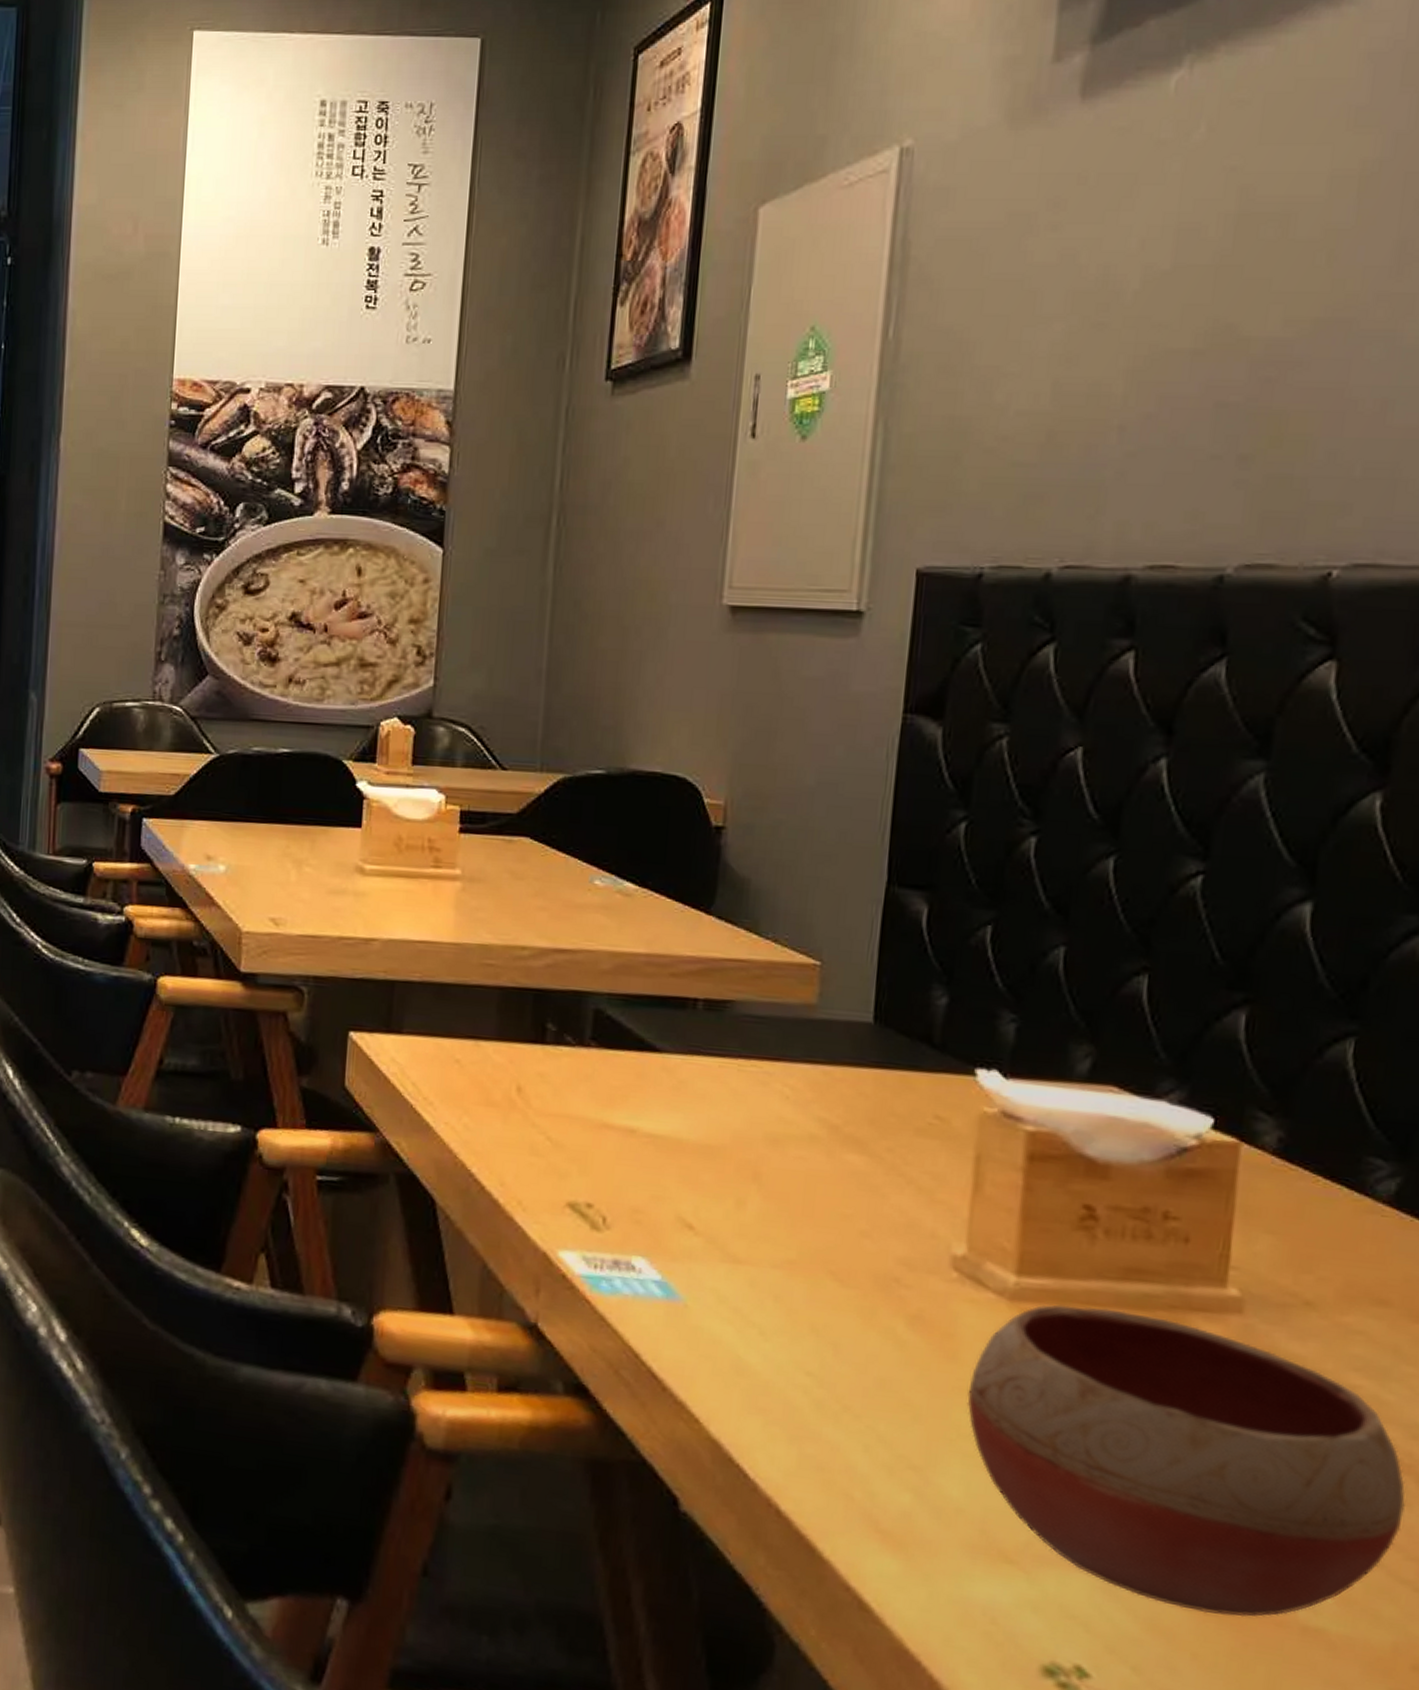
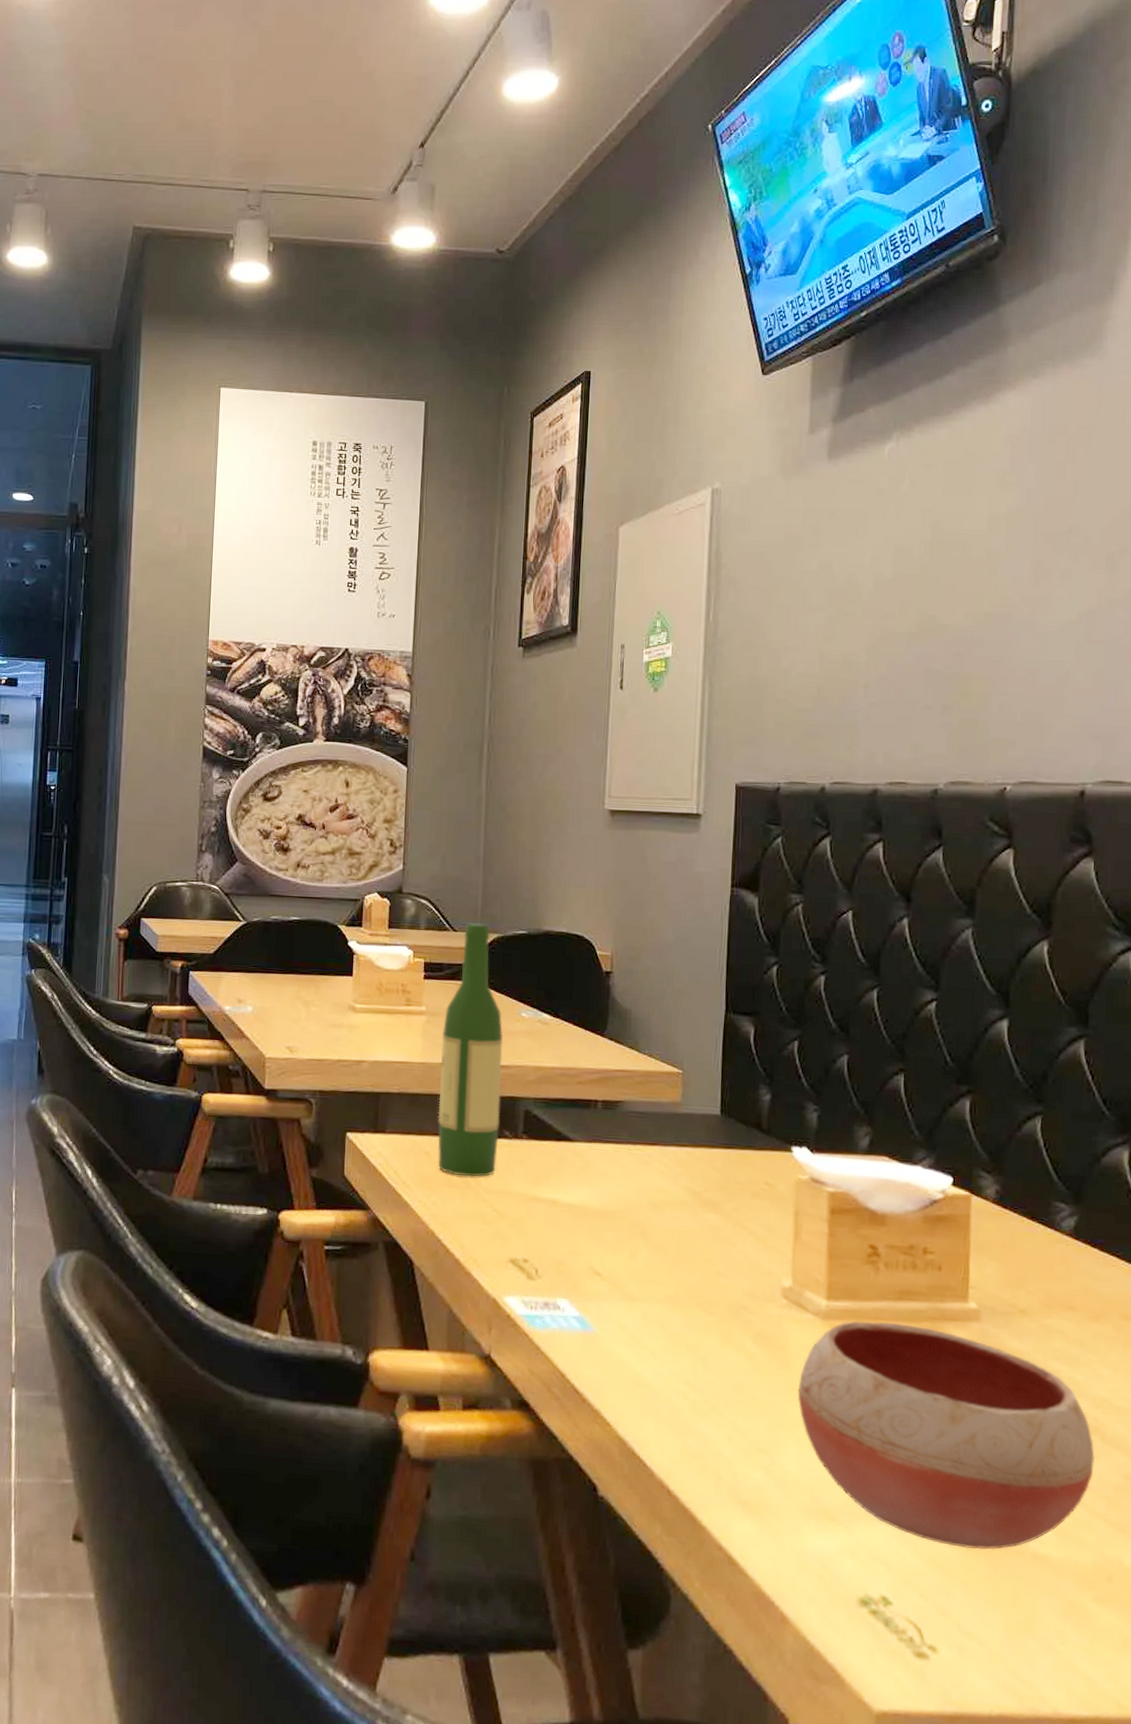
wine bottle: none [472,759,568,1095] -> present [437,923,503,1177]

